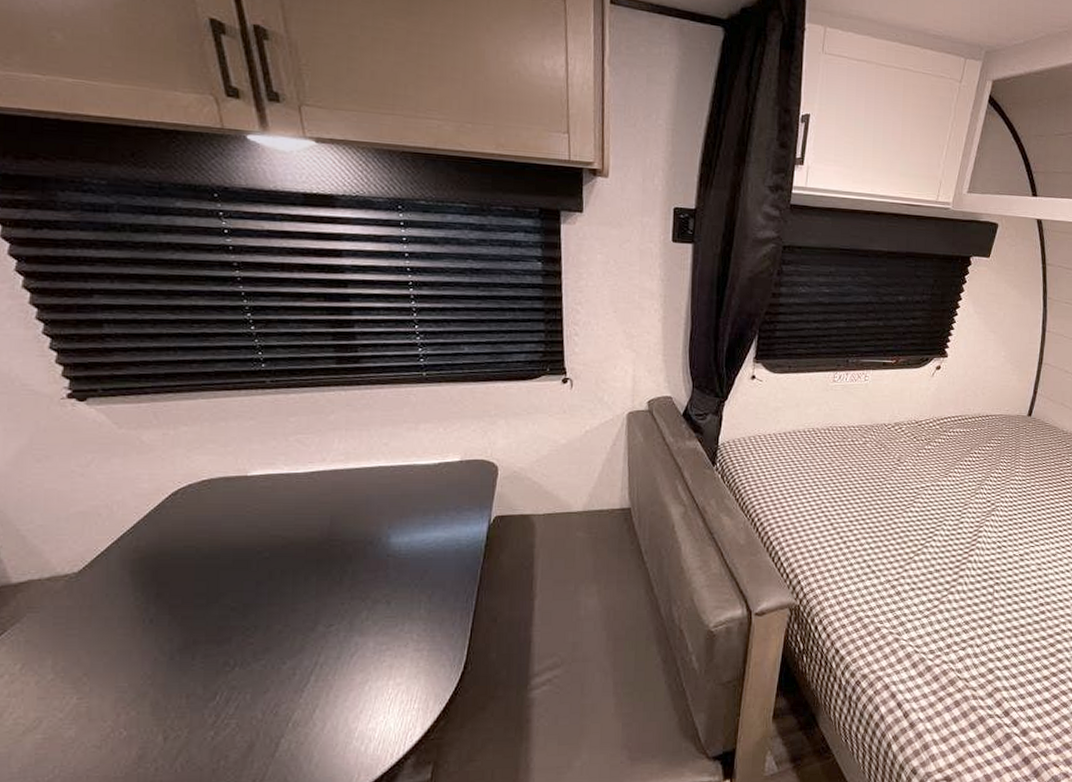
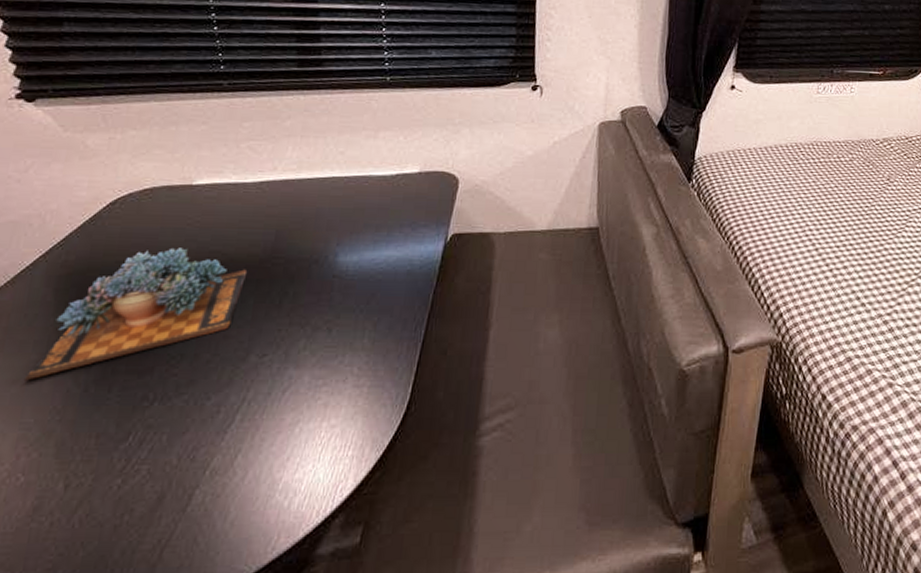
succulent plant: none [113,533,308,651] -> present [23,248,248,381]

